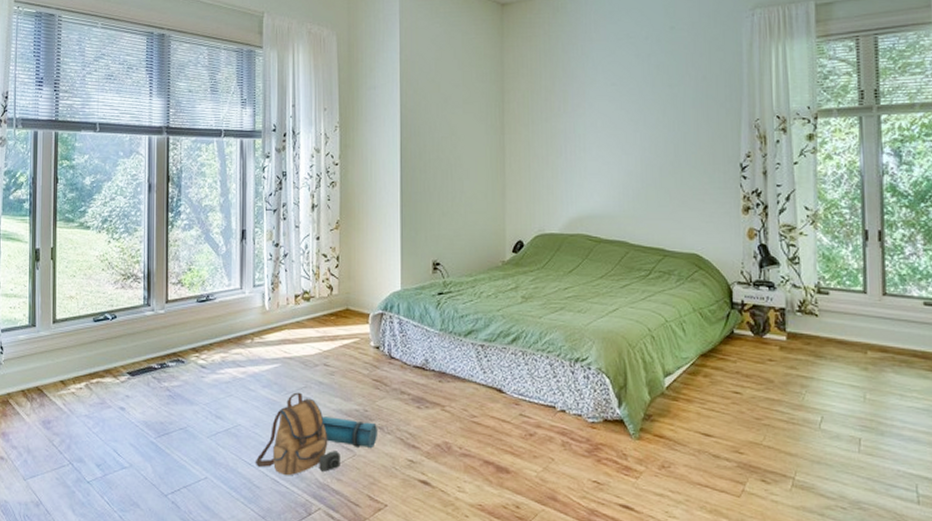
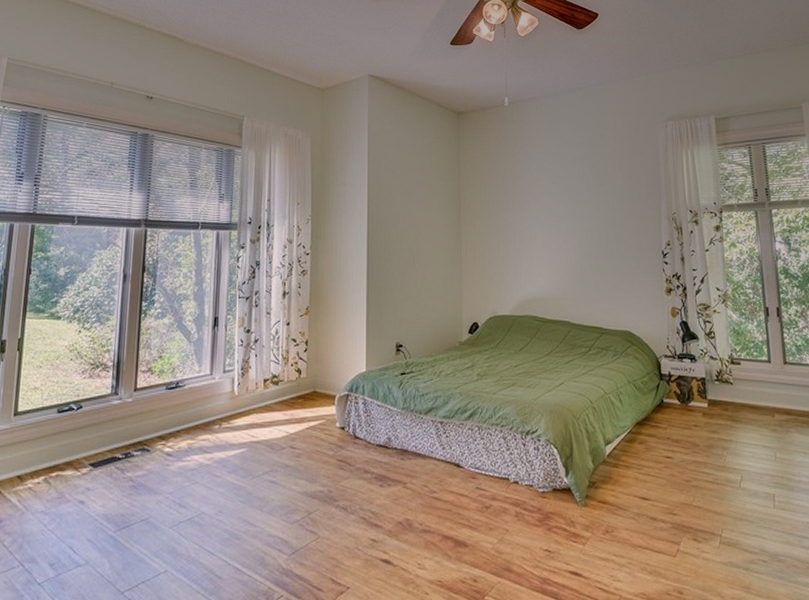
backpack: present [255,392,377,476] -> none [217,476,341,564]

